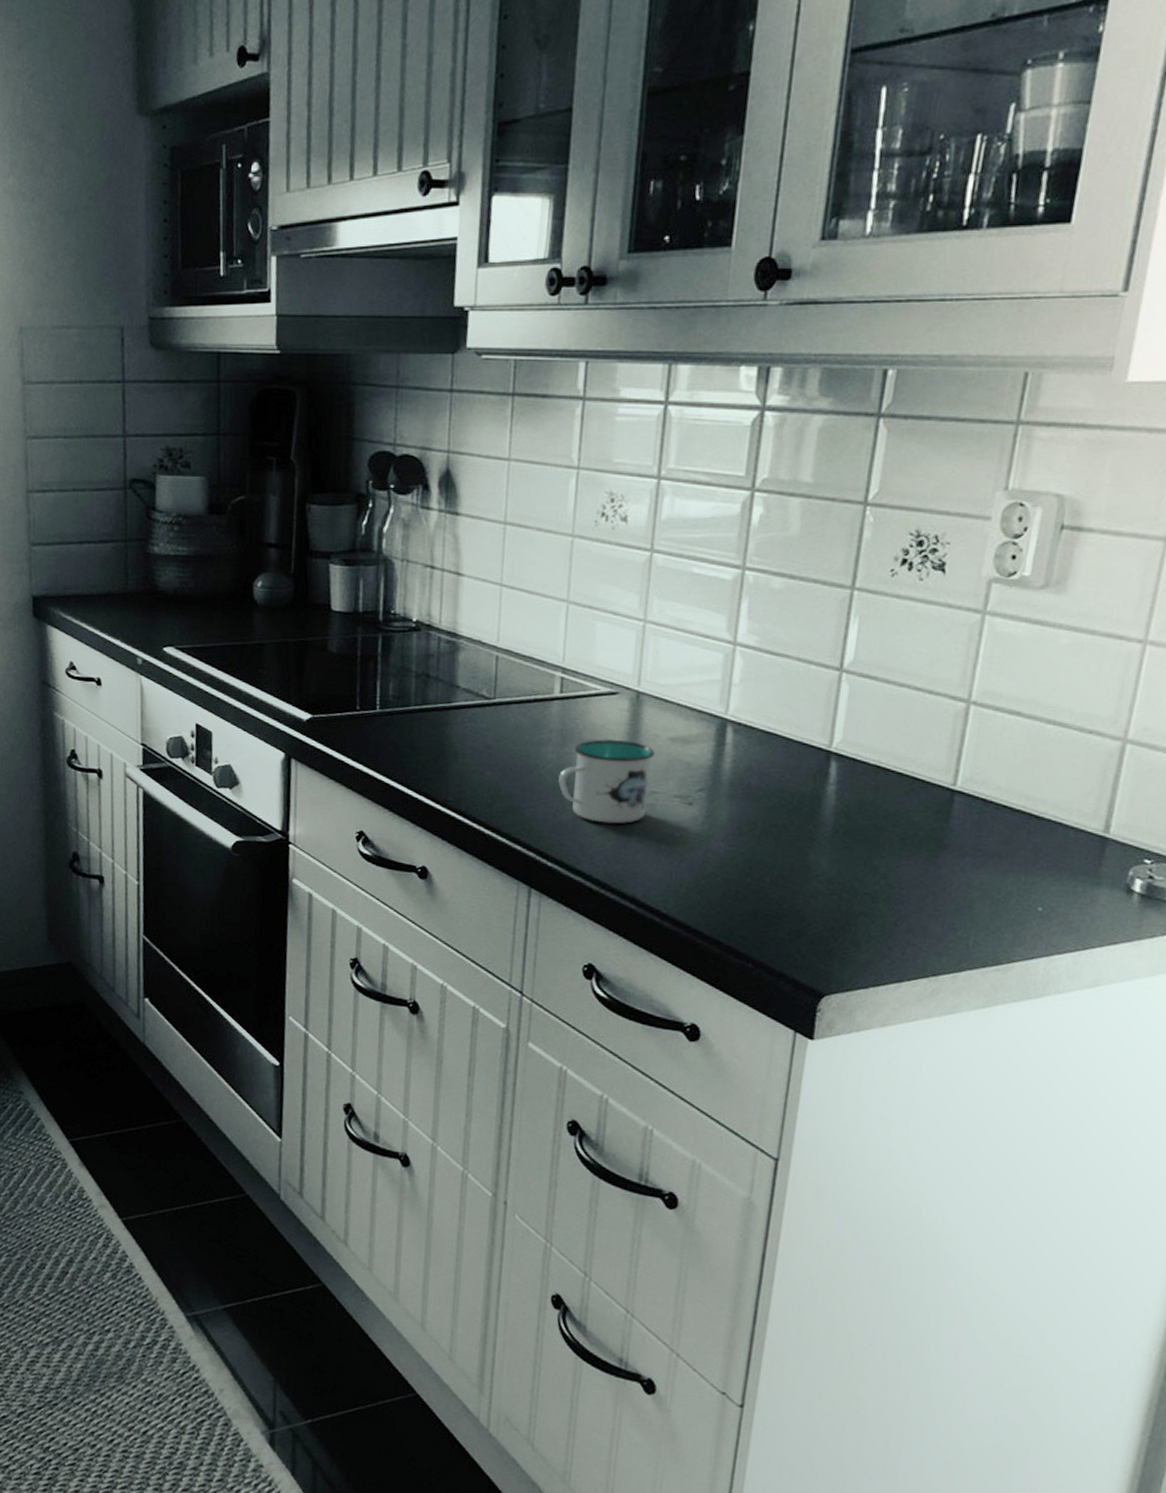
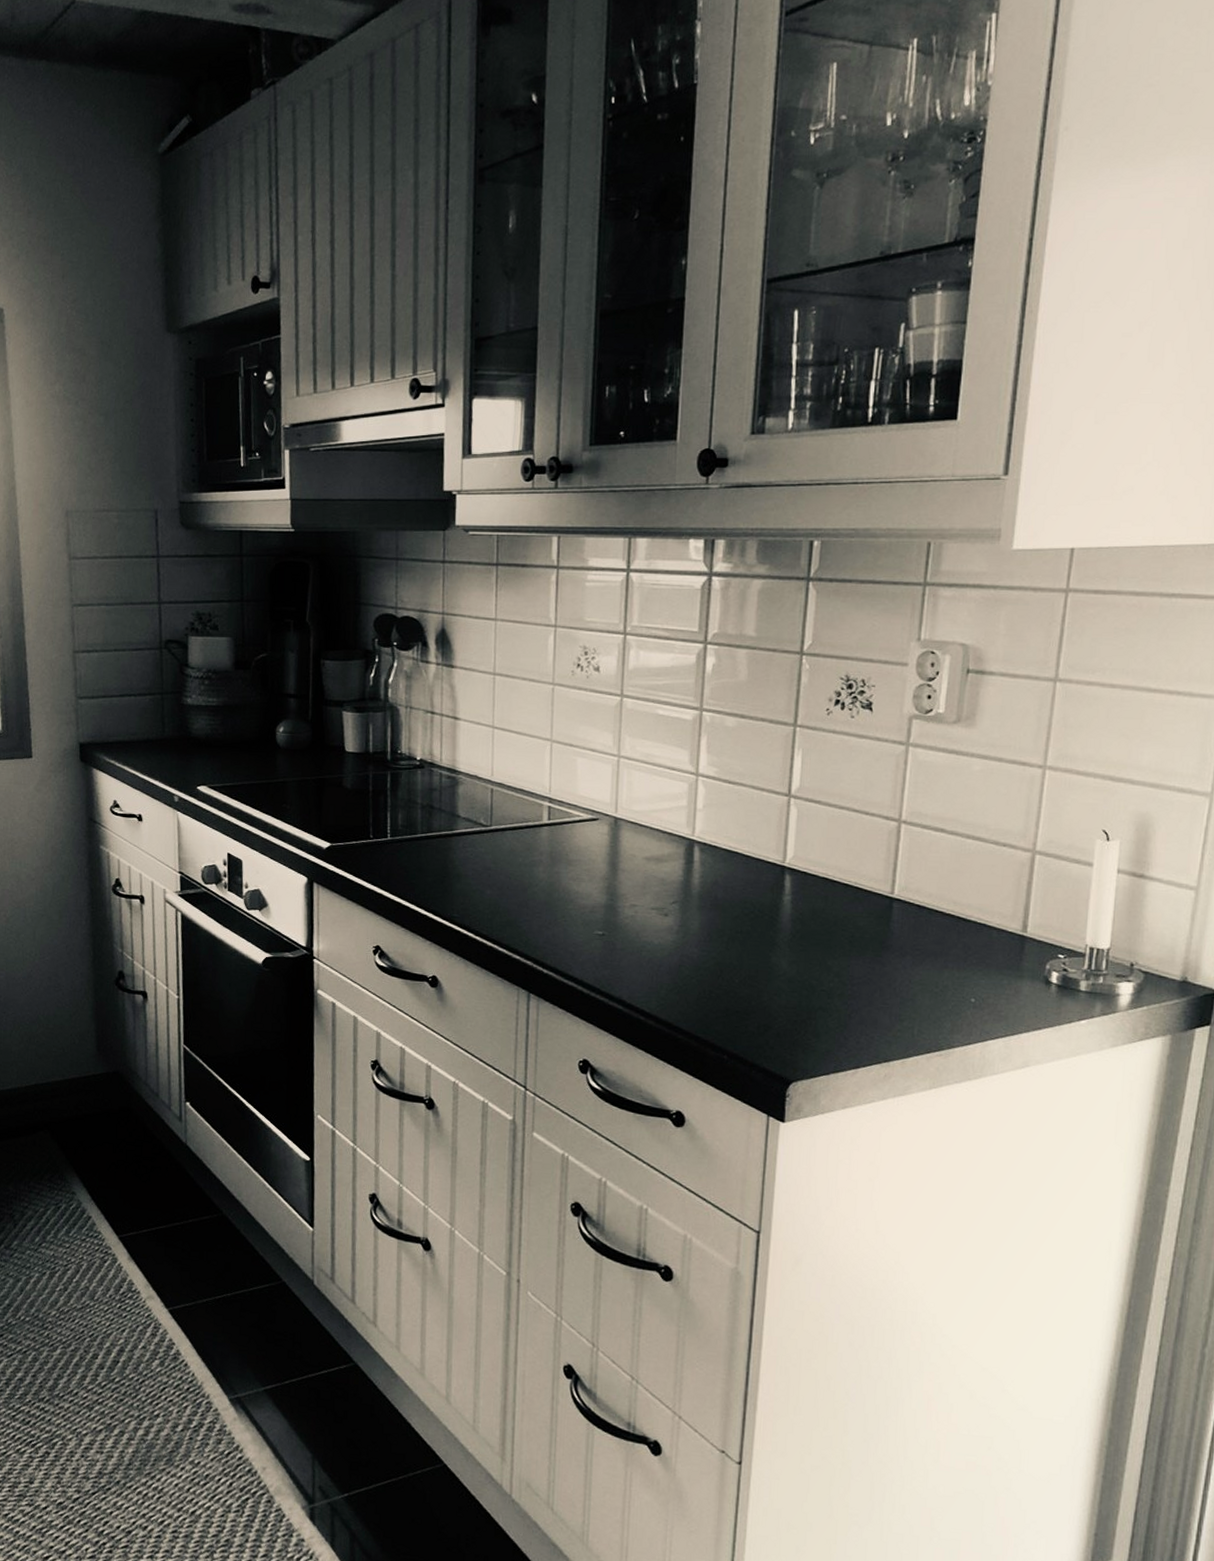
mug: present [558,739,656,824] -> none [550,860,634,934]

